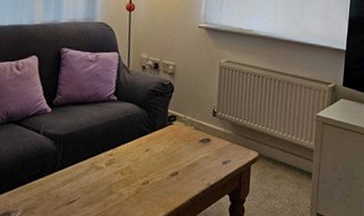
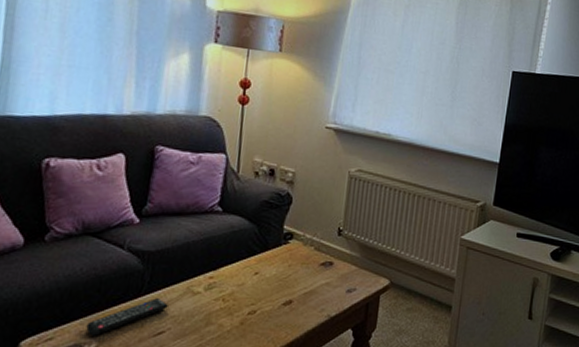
remote control: none [13,173,77,205] -> present [86,298,168,336]

